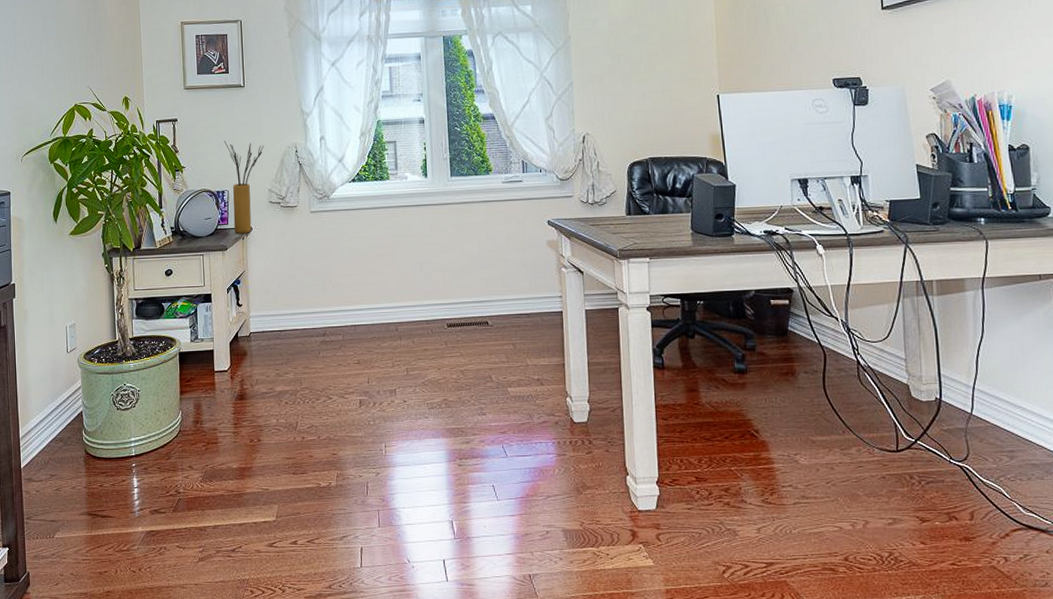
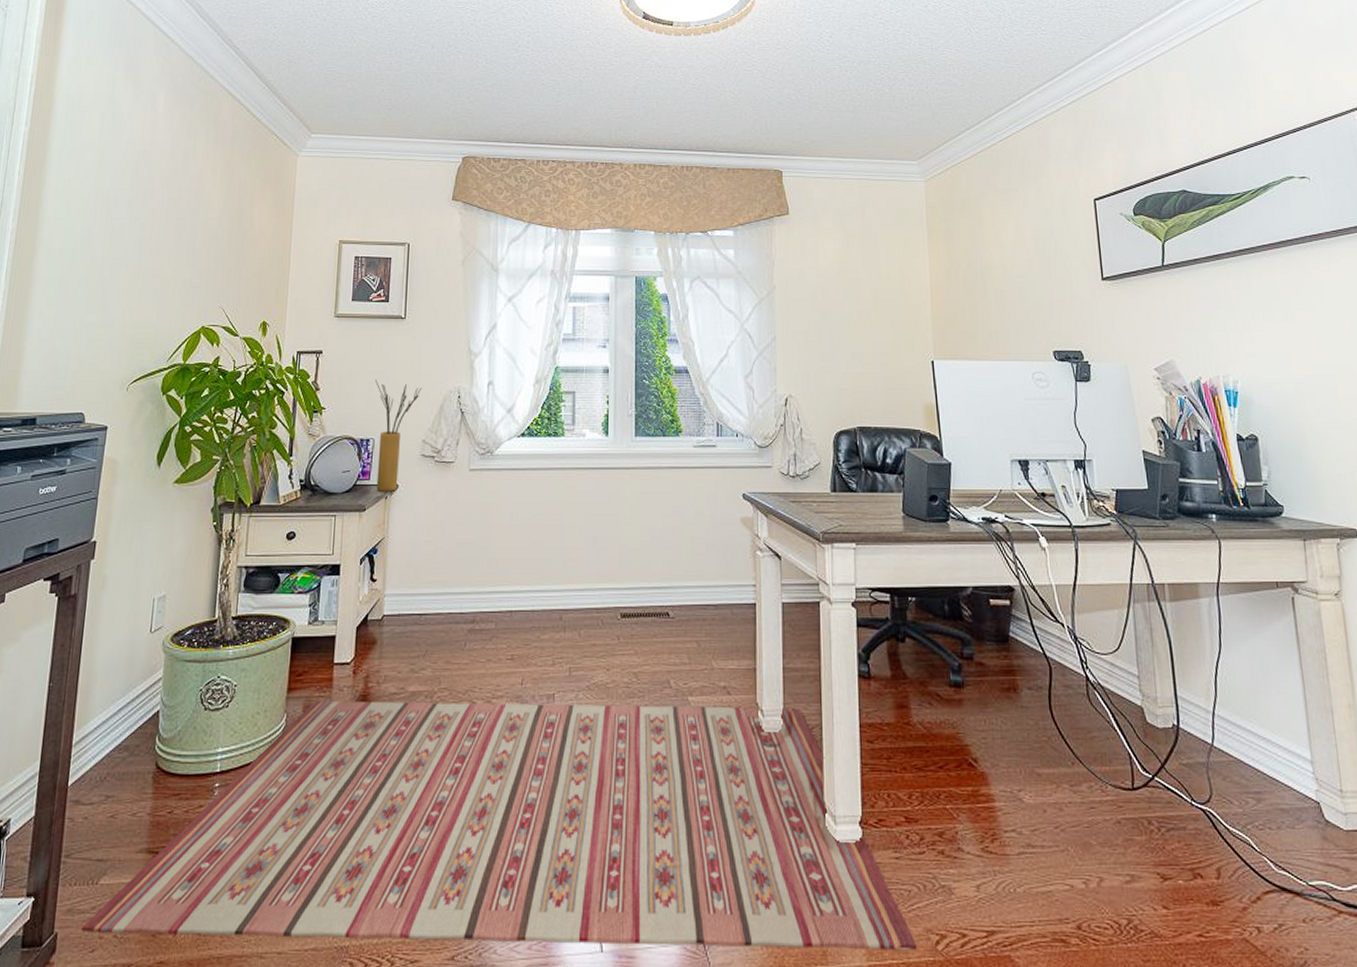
rug: none [46,394,707,578] -> present [81,700,917,951]

